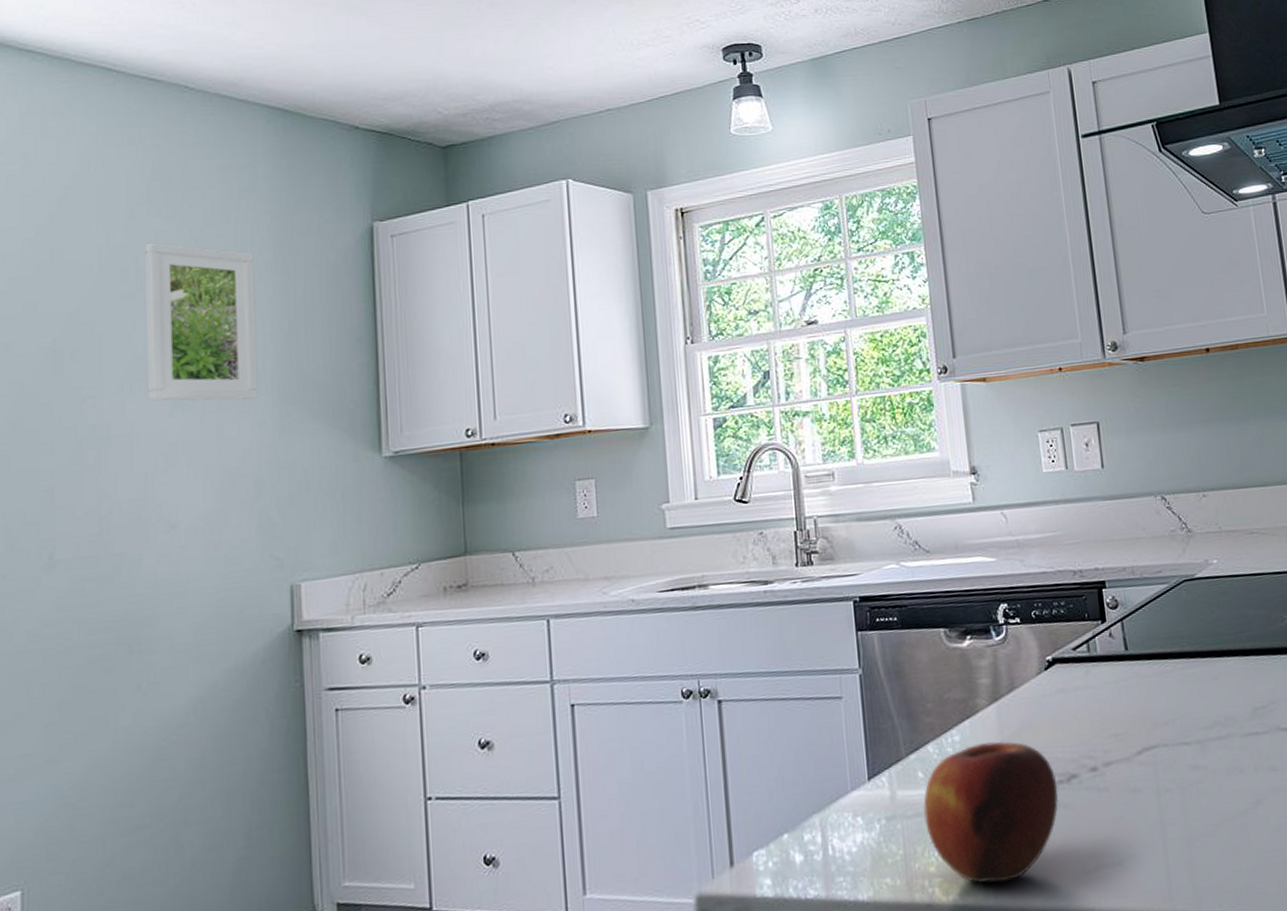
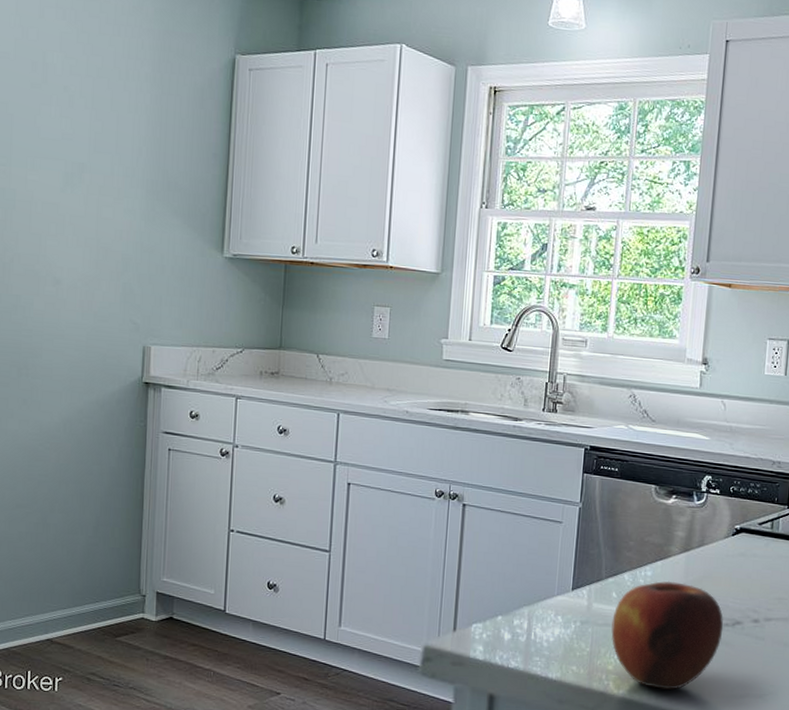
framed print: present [145,242,259,401] -> none [45,41,137,191]

